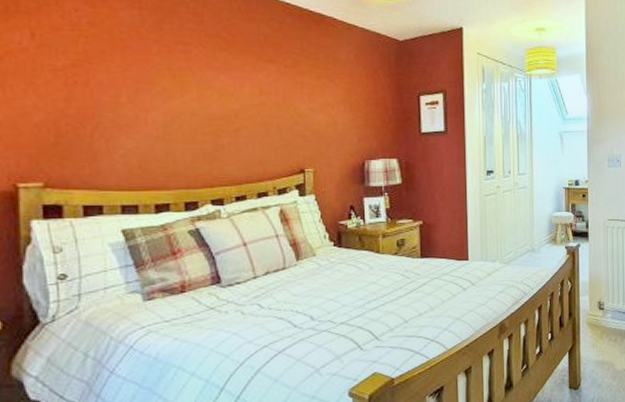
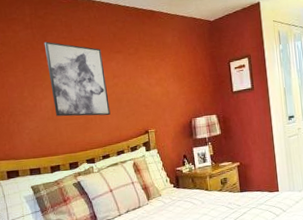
wall art: none [158,30,252,144] -> present [44,41,111,117]

